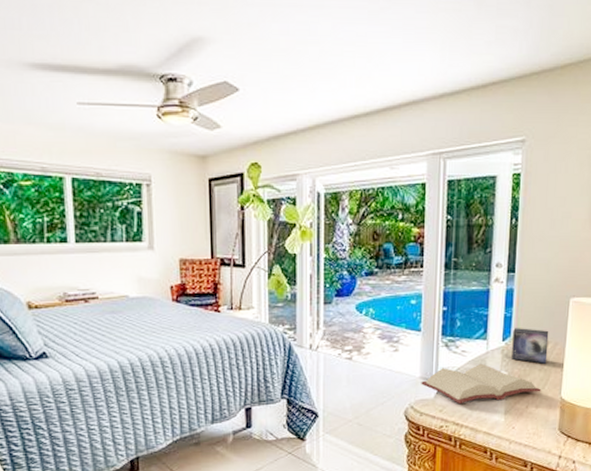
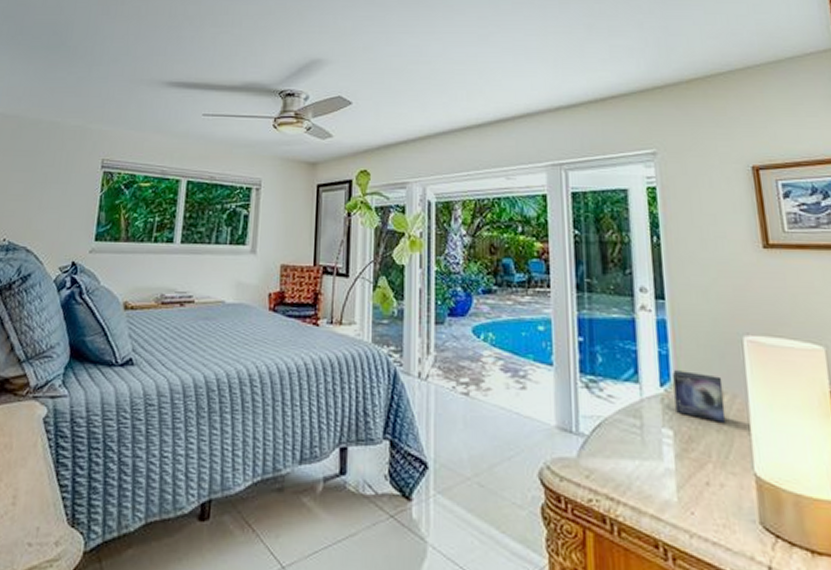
hardback book: present [421,363,541,404] -> none [558,414,725,470]

